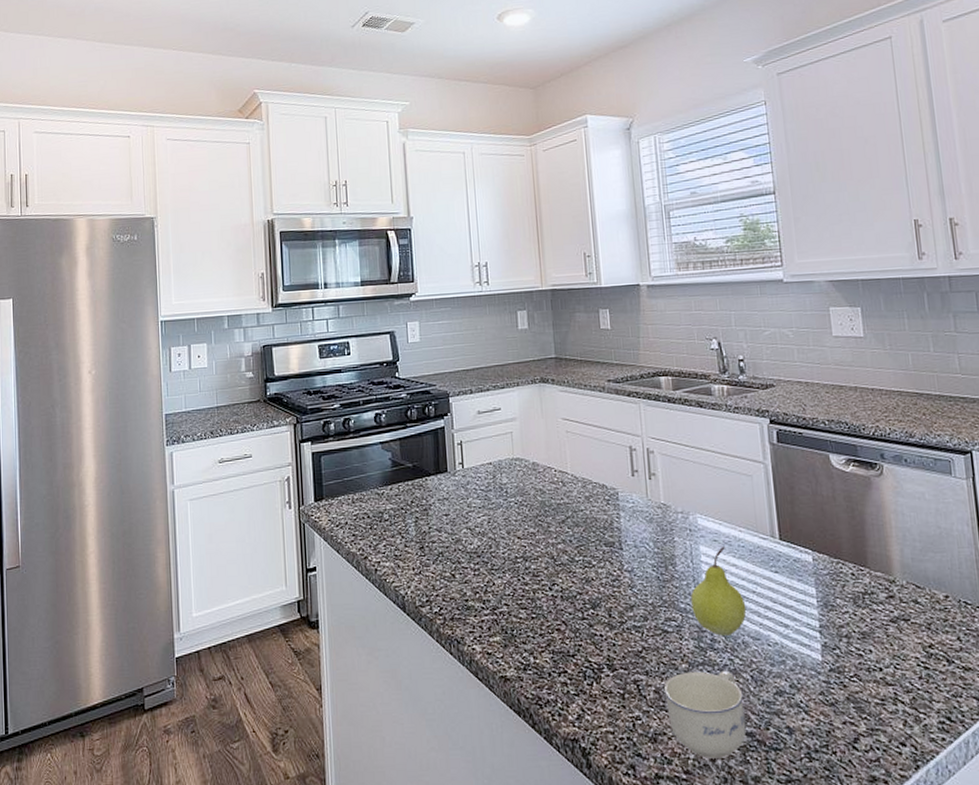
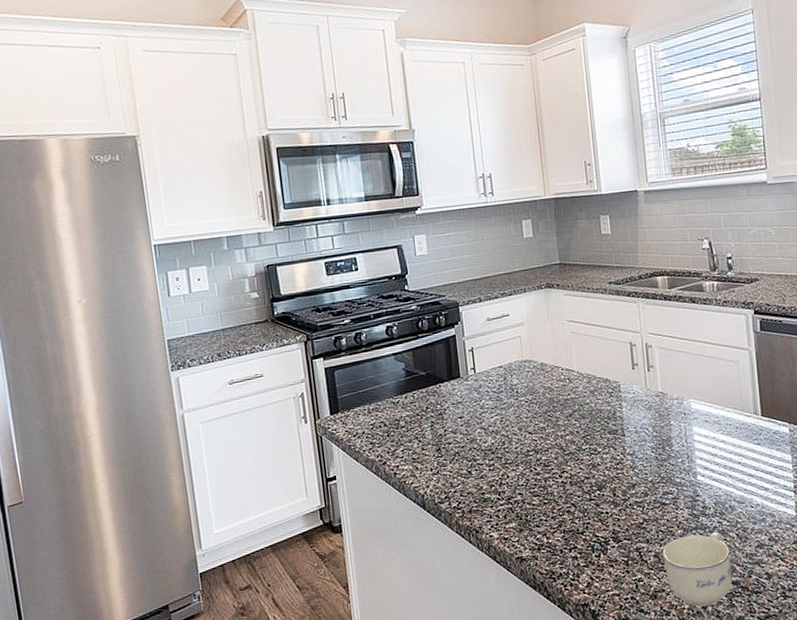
fruit: present [691,547,747,636] -> none [685,426,733,503]

